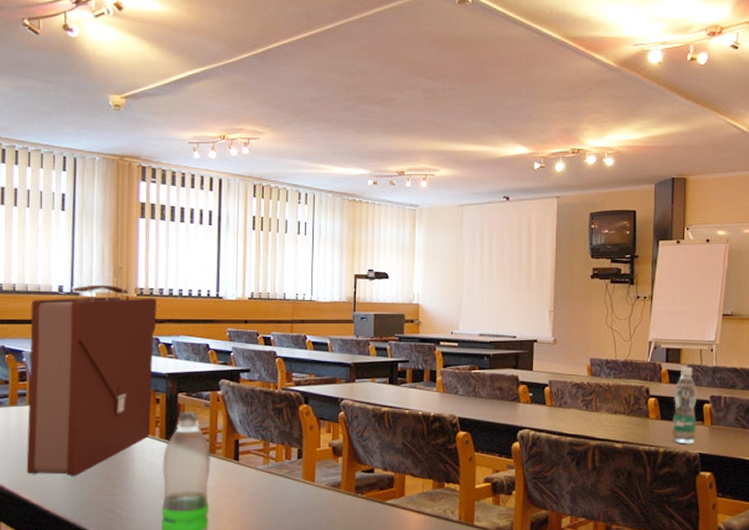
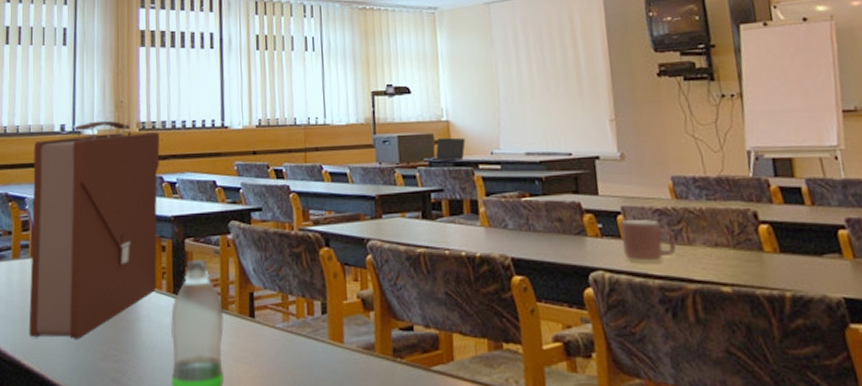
laptop: none [398,318,431,337] -> present [427,137,465,161]
mug: none [546,390,586,425] -> present [620,219,676,264]
bottle: present [672,366,697,444] -> none [791,181,835,286]

